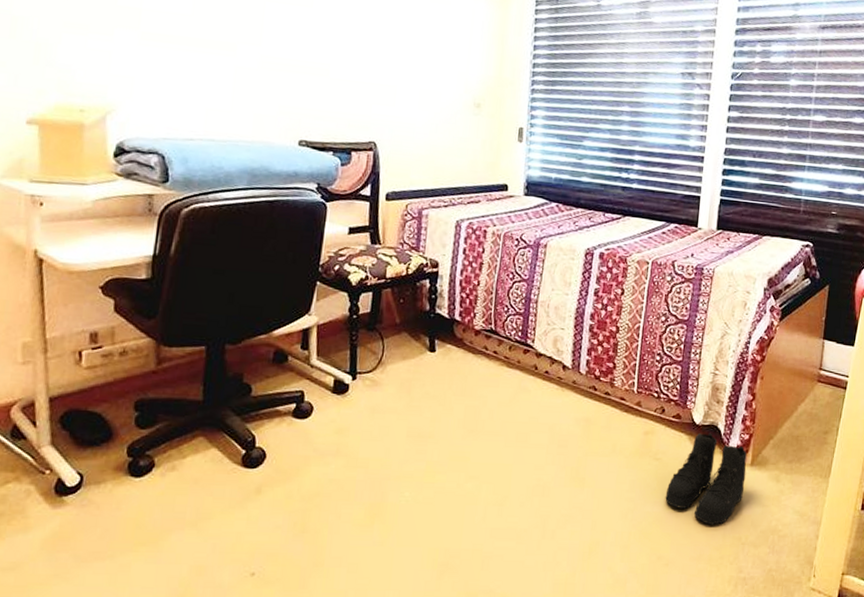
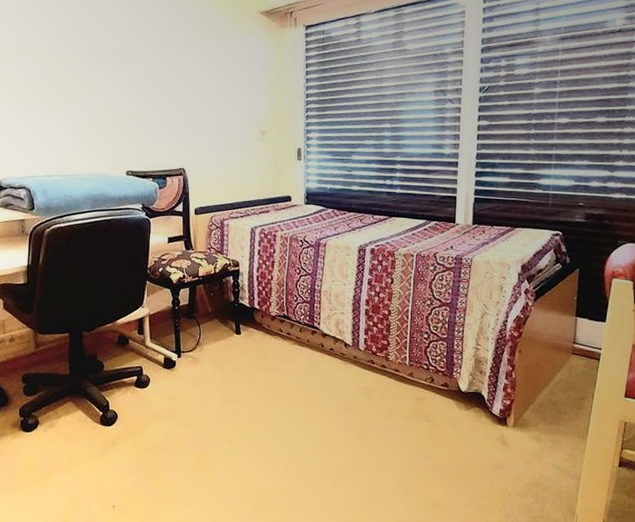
boots: present [665,432,747,525] -> none [438,399,509,477]

